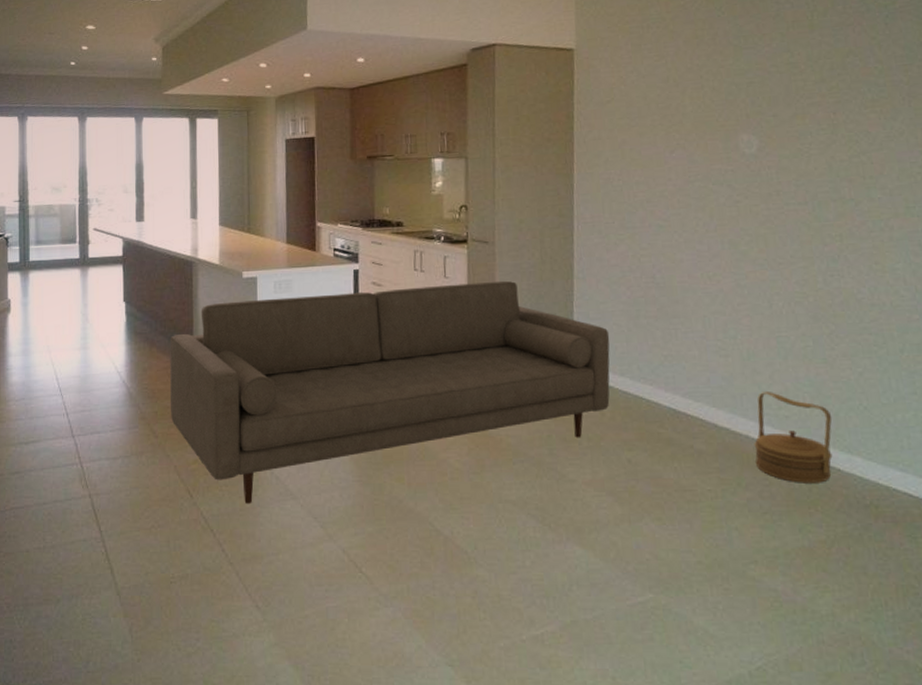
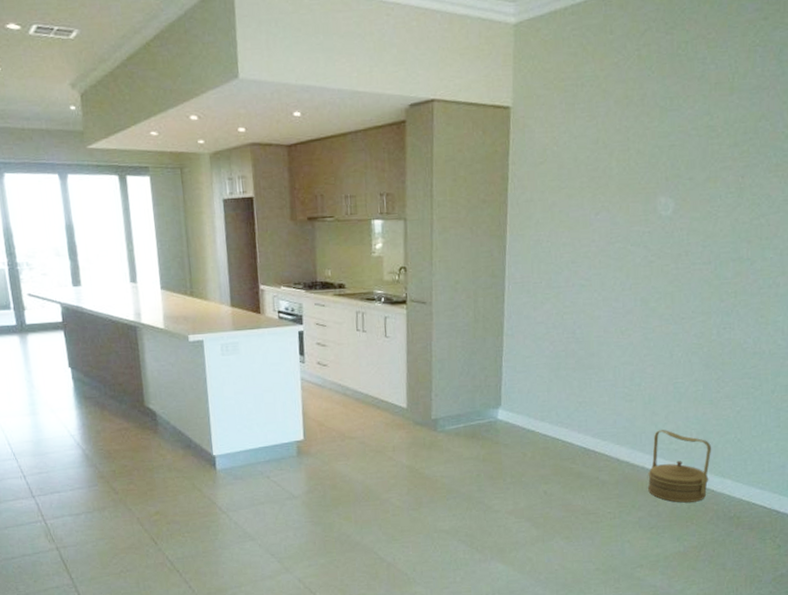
sofa: present [169,280,610,504] -> none [120,338,534,547]

